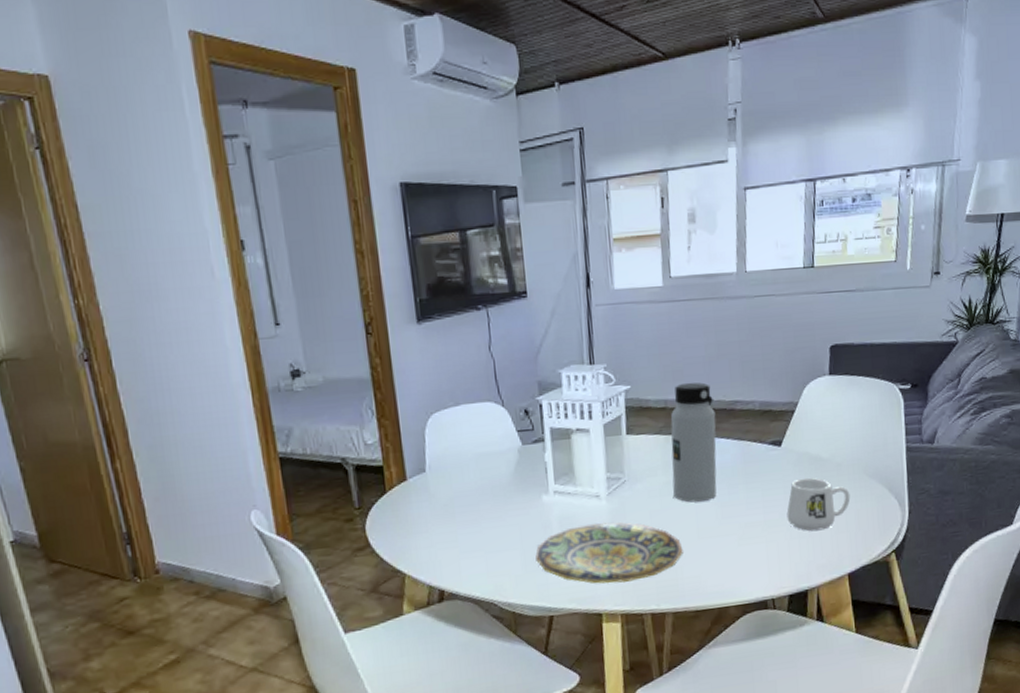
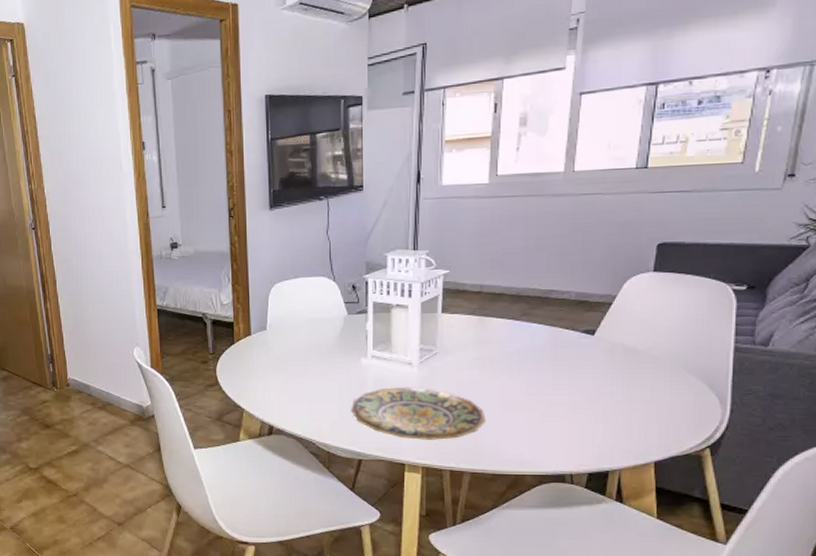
water bottle: present [670,382,717,503] -> none [481,270,530,378]
mug: present [786,477,851,532] -> none [594,367,665,418]

